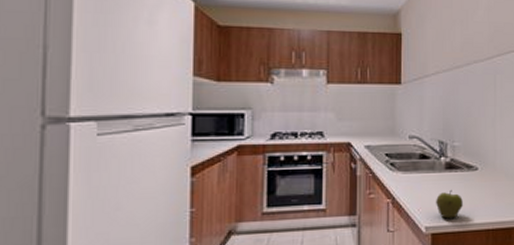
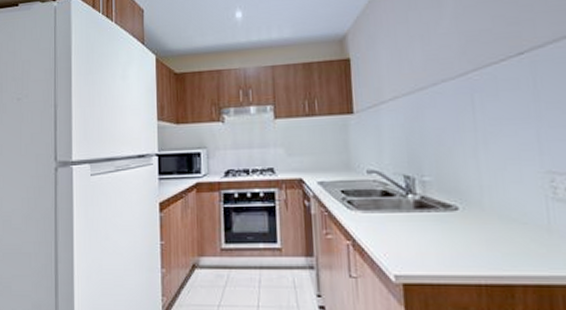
apple: present [435,189,463,219] -> none [404,232,442,267]

